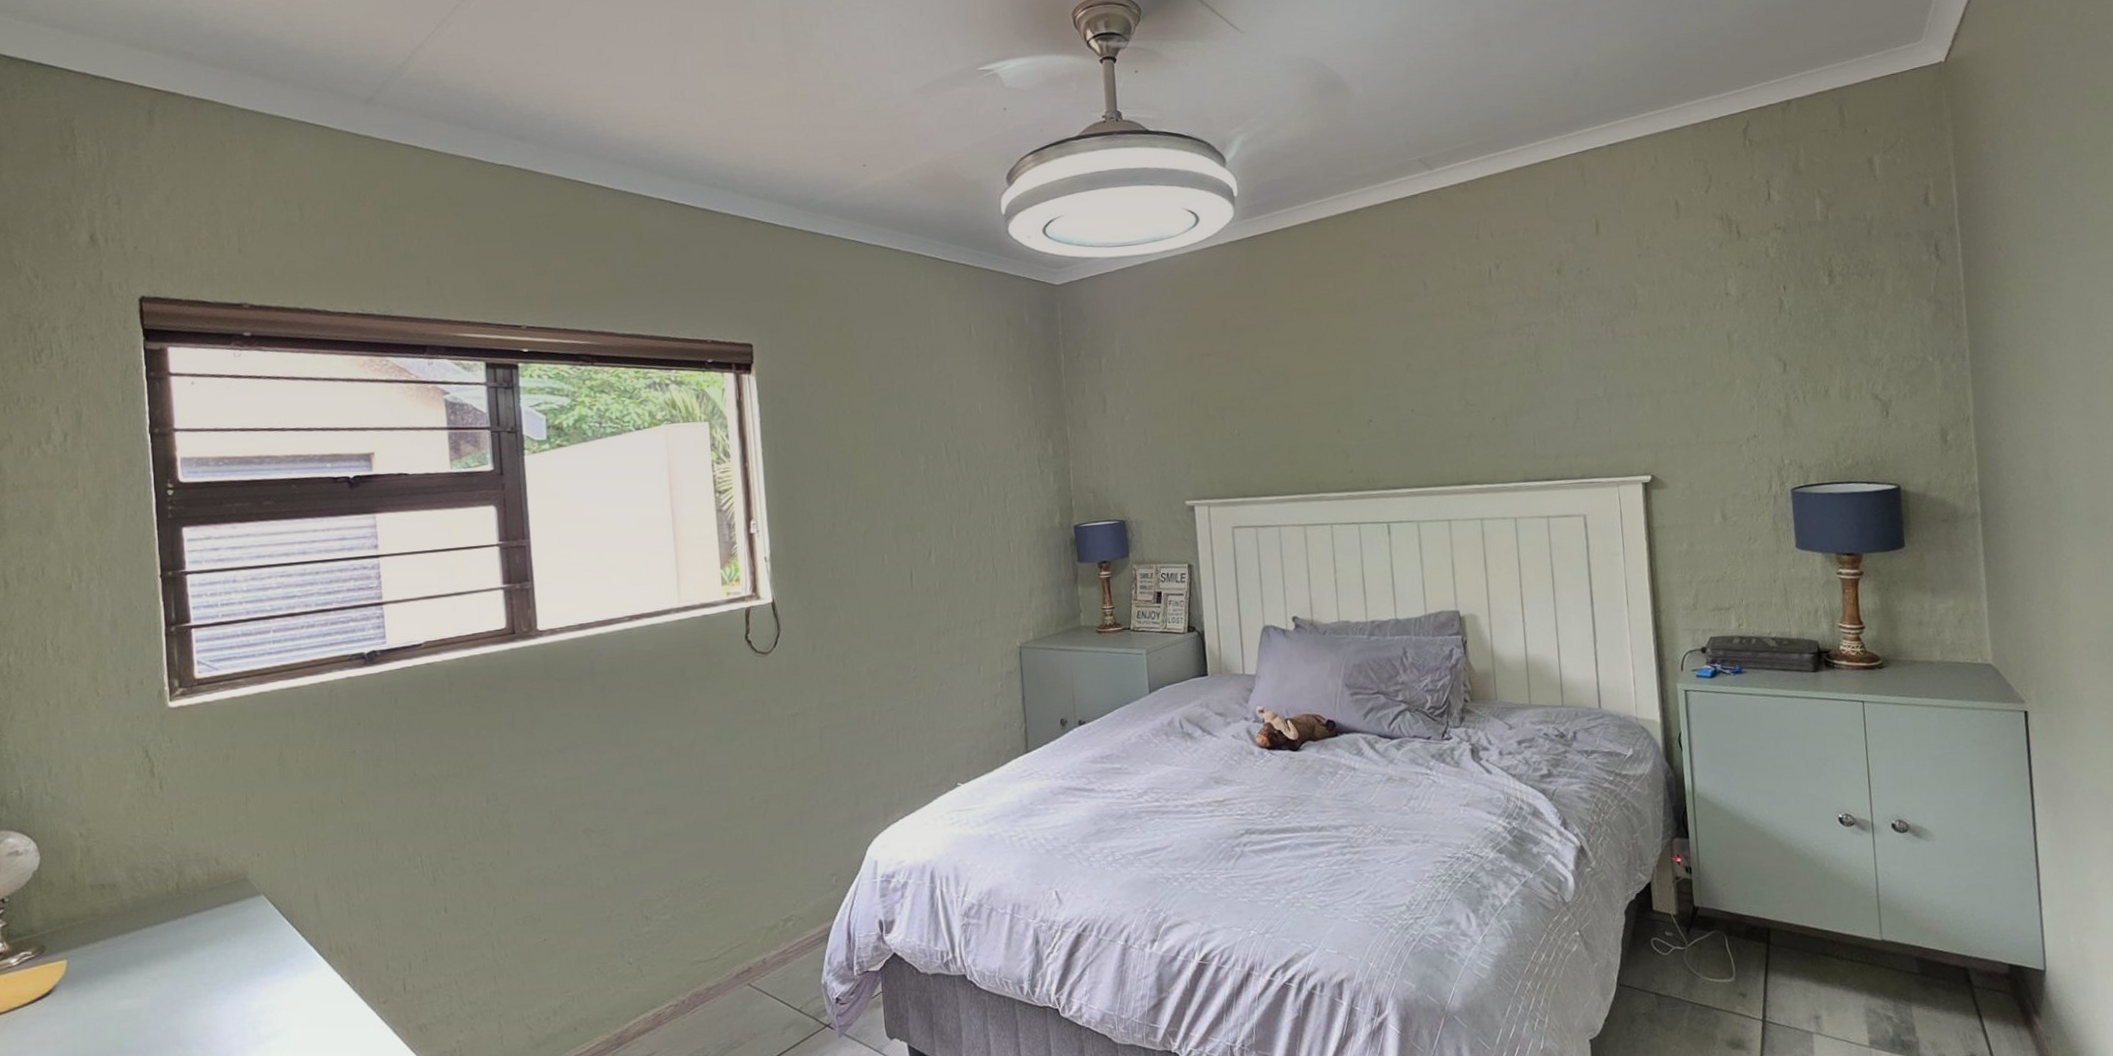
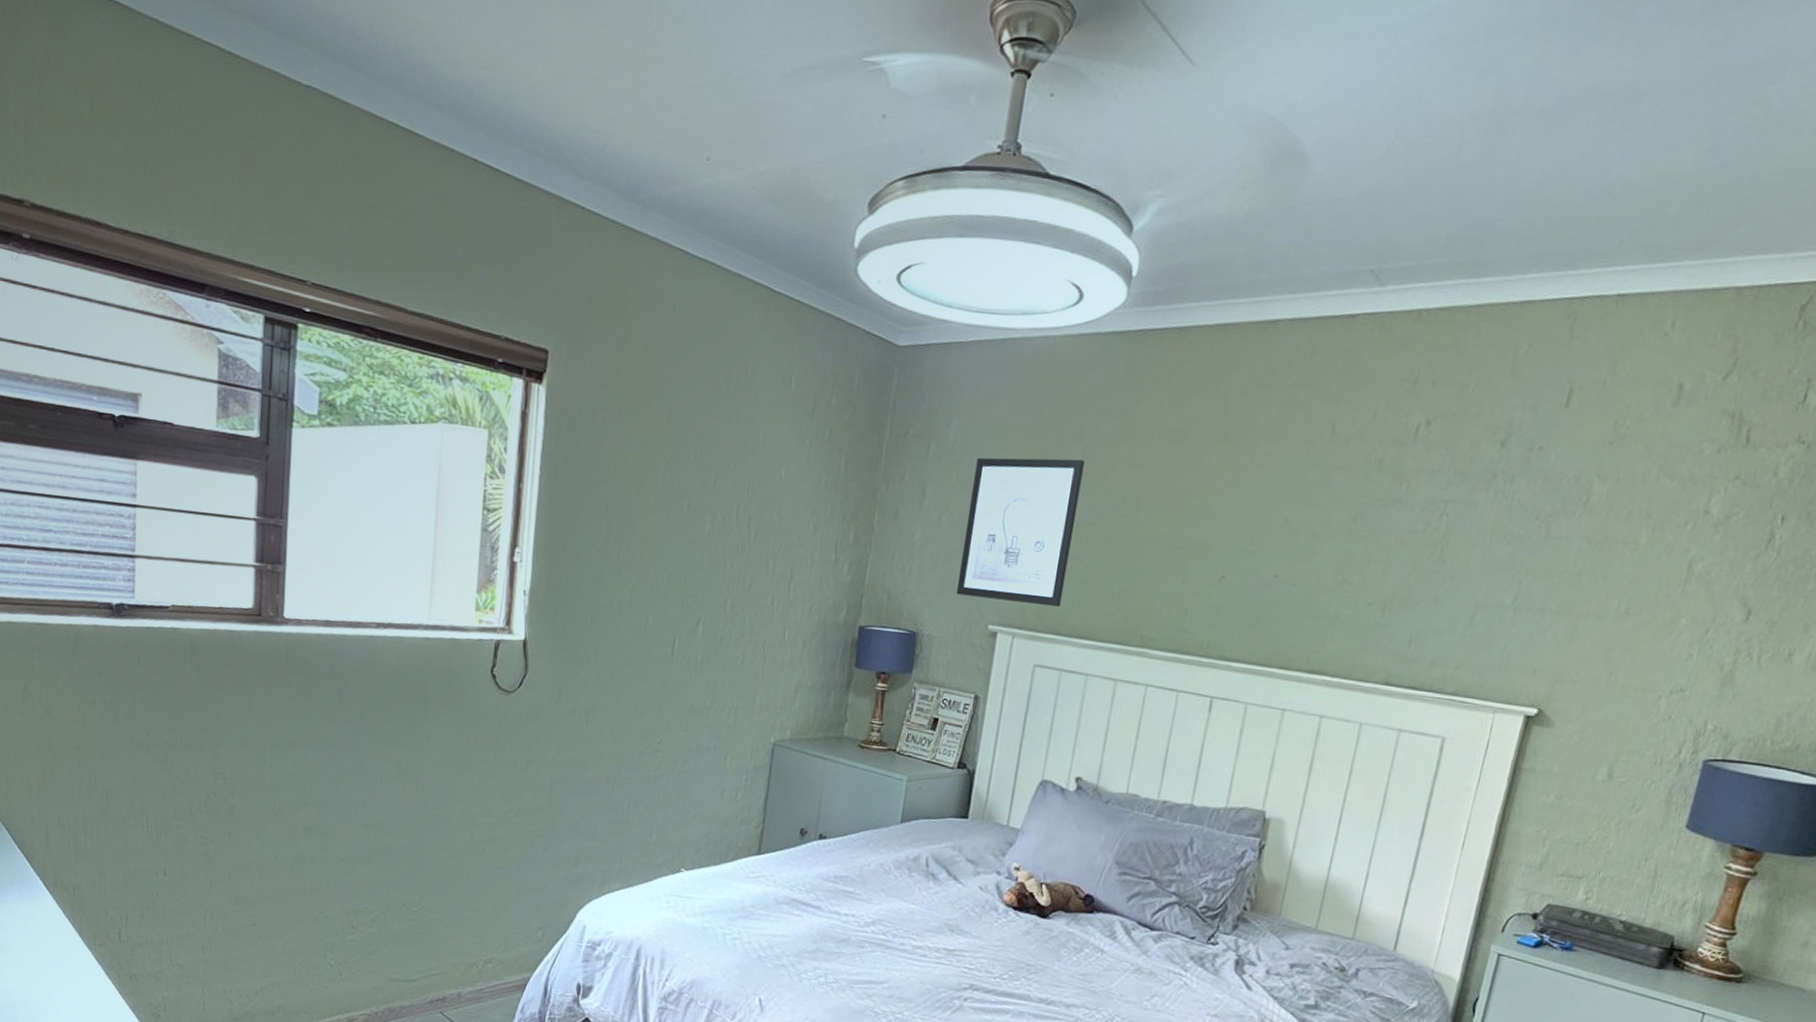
wall art: none [1143,348,1242,481] -> present [956,457,1085,607]

